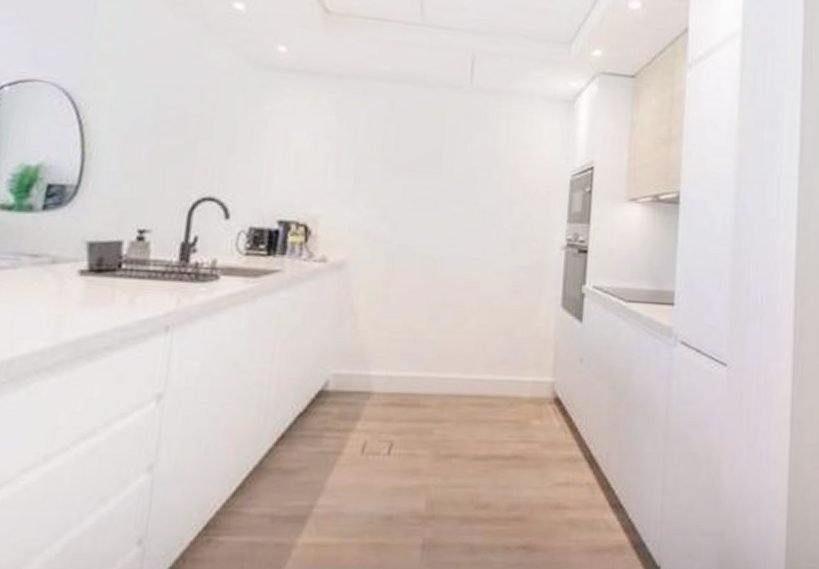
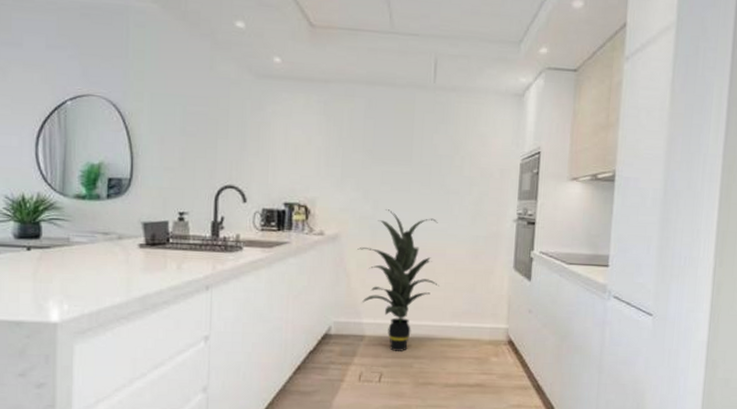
indoor plant: none [368,231,471,413] -> present [357,209,439,351]

